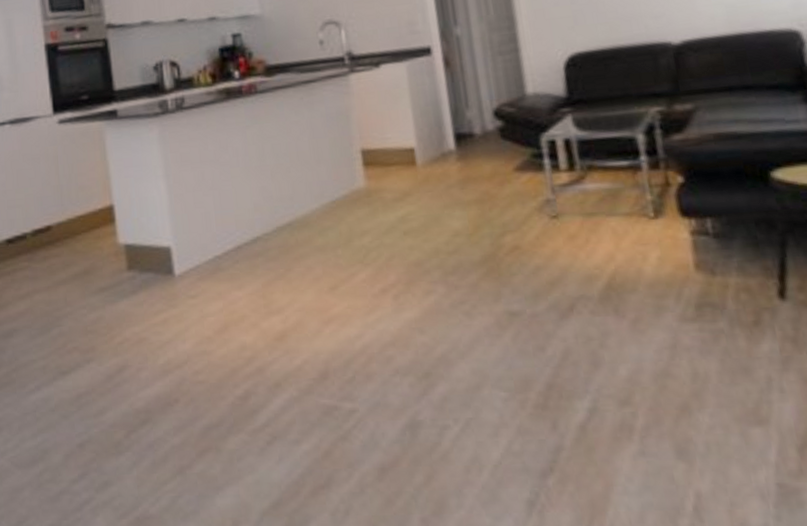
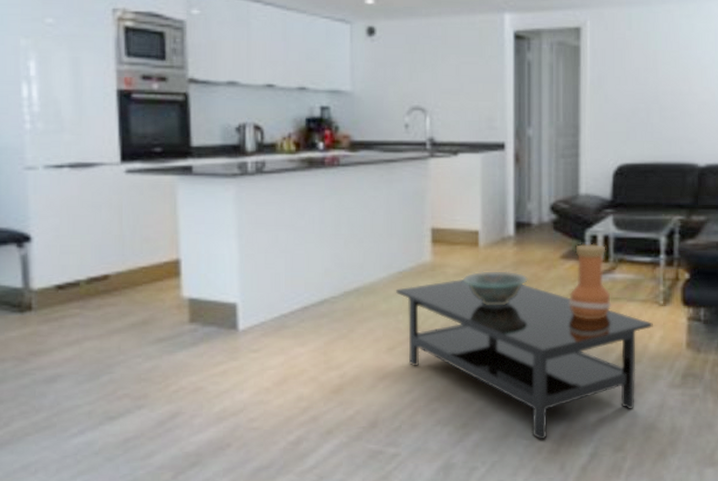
coffee table: none [331,203,645,392] -> present [396,278,653,440]
decorative bowl: none [402,190,479,233] -> present [462,270,528,306]
vase: none [531,150,588,241] -> present [569,243,612,319]

